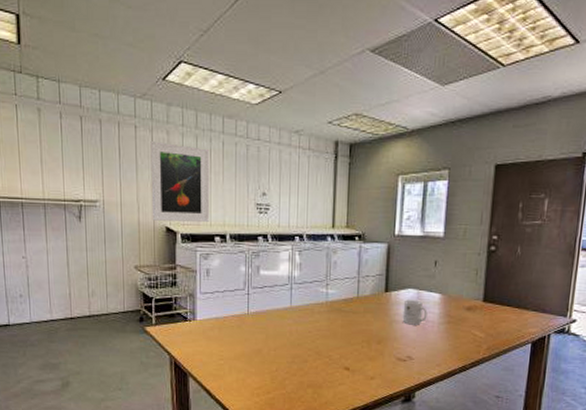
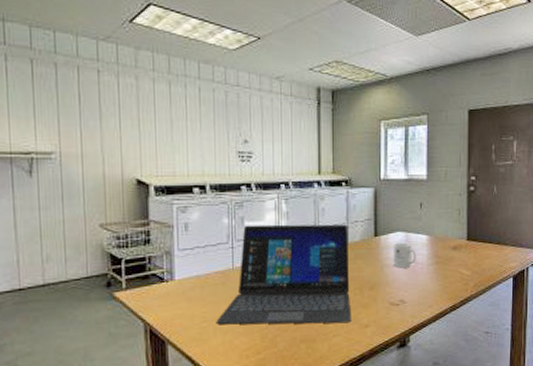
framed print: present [150,141,210,222] -> none [116,87,187,173]
laptop: none [231,274,359,374] -> present [216,224,352,325]

